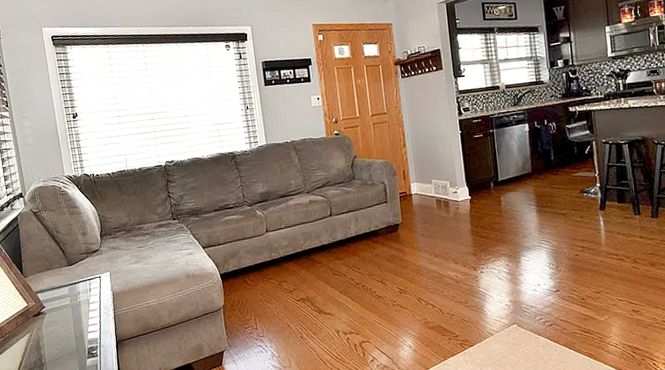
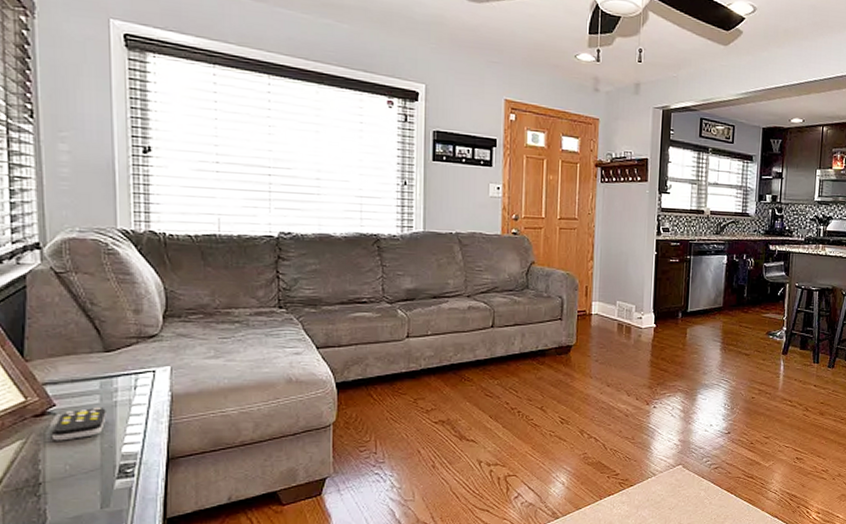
remote control: none [45,306,76,333] -> present [51,406,107,441]

